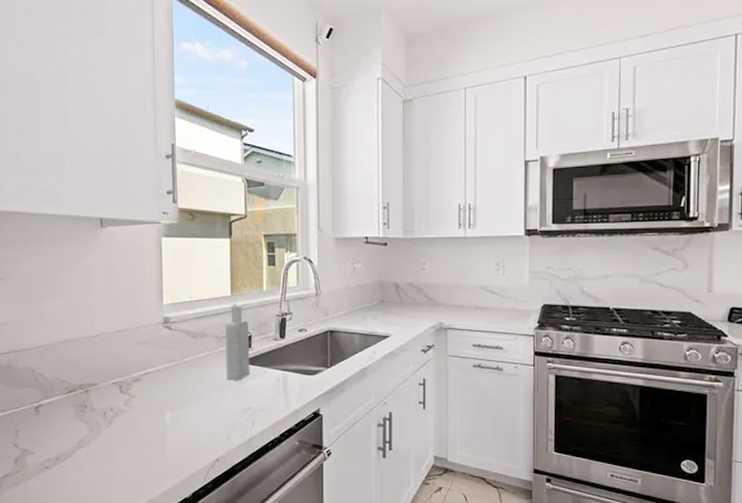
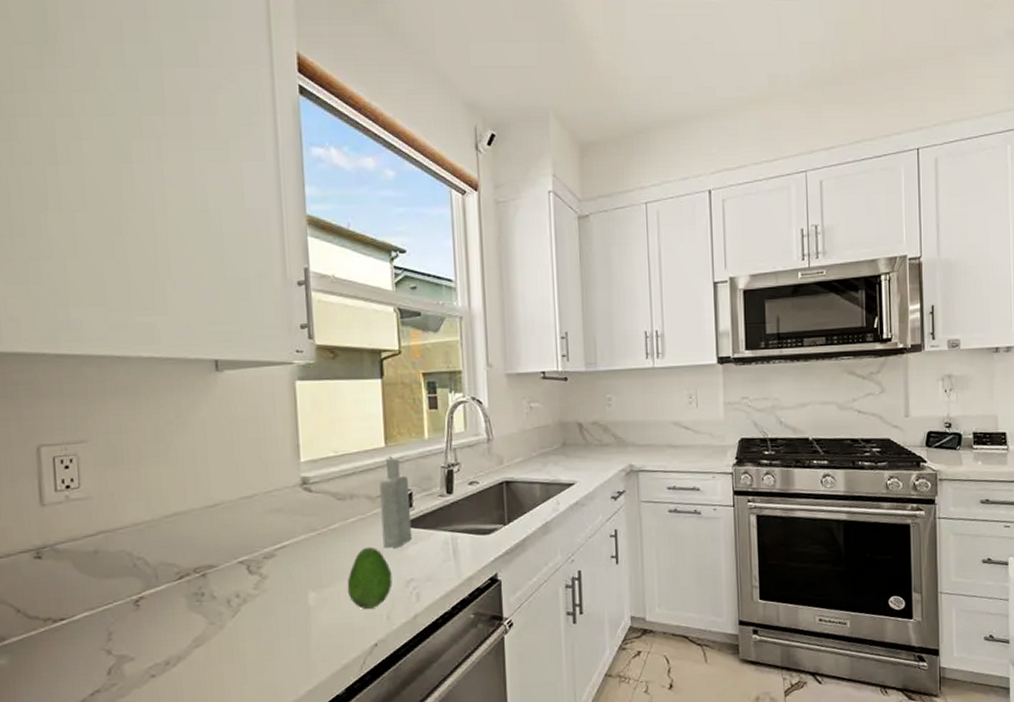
fruit: none [196,378,233,429] -> present [347,546,392,609]

